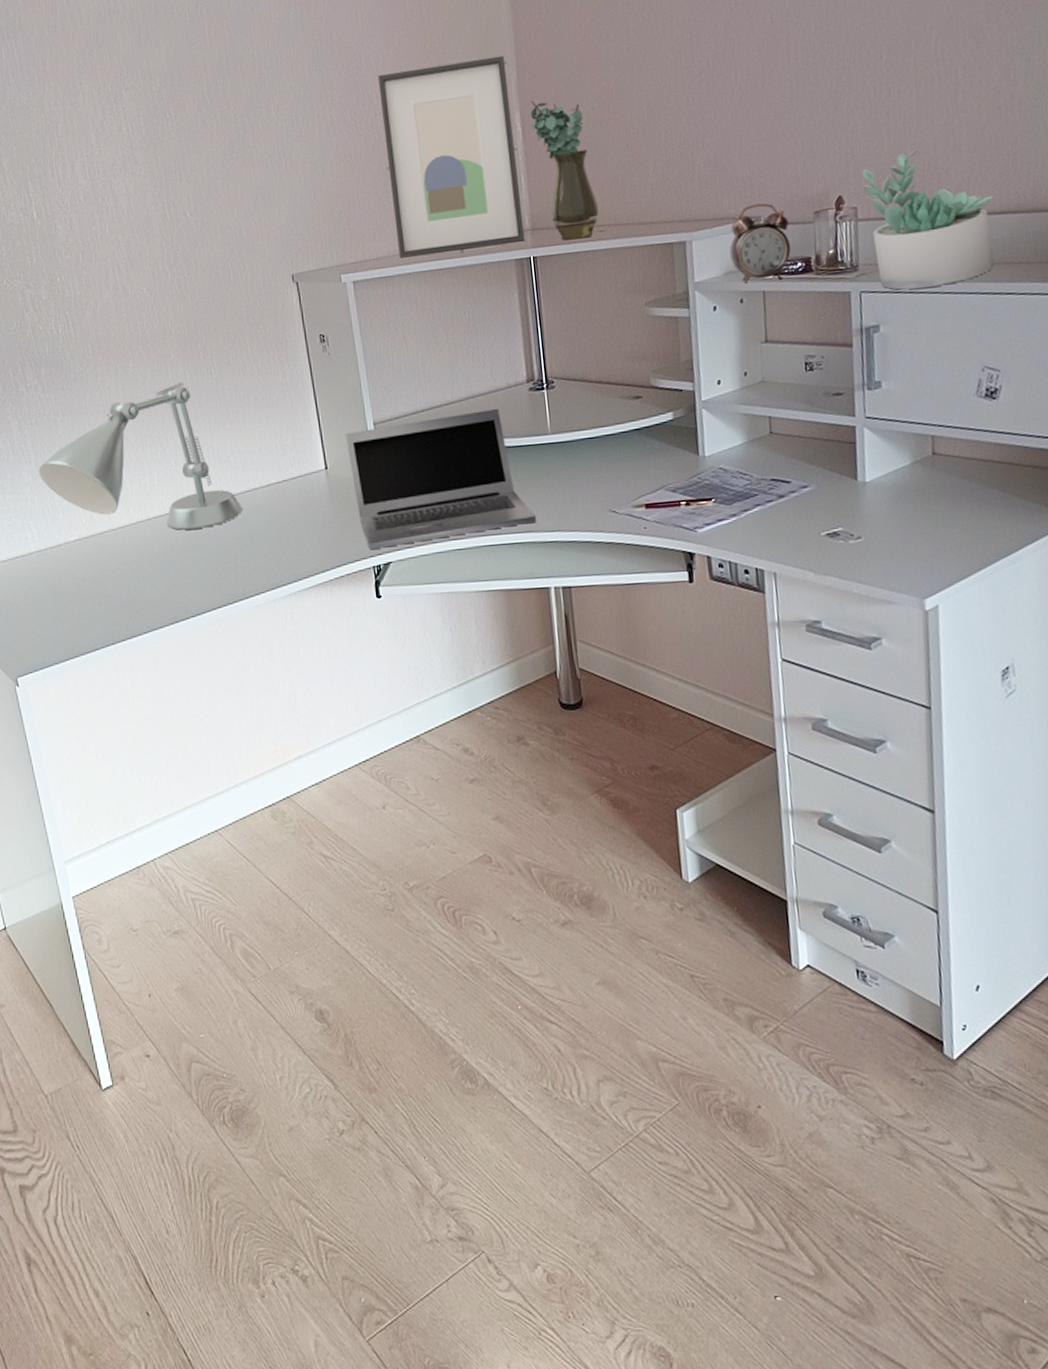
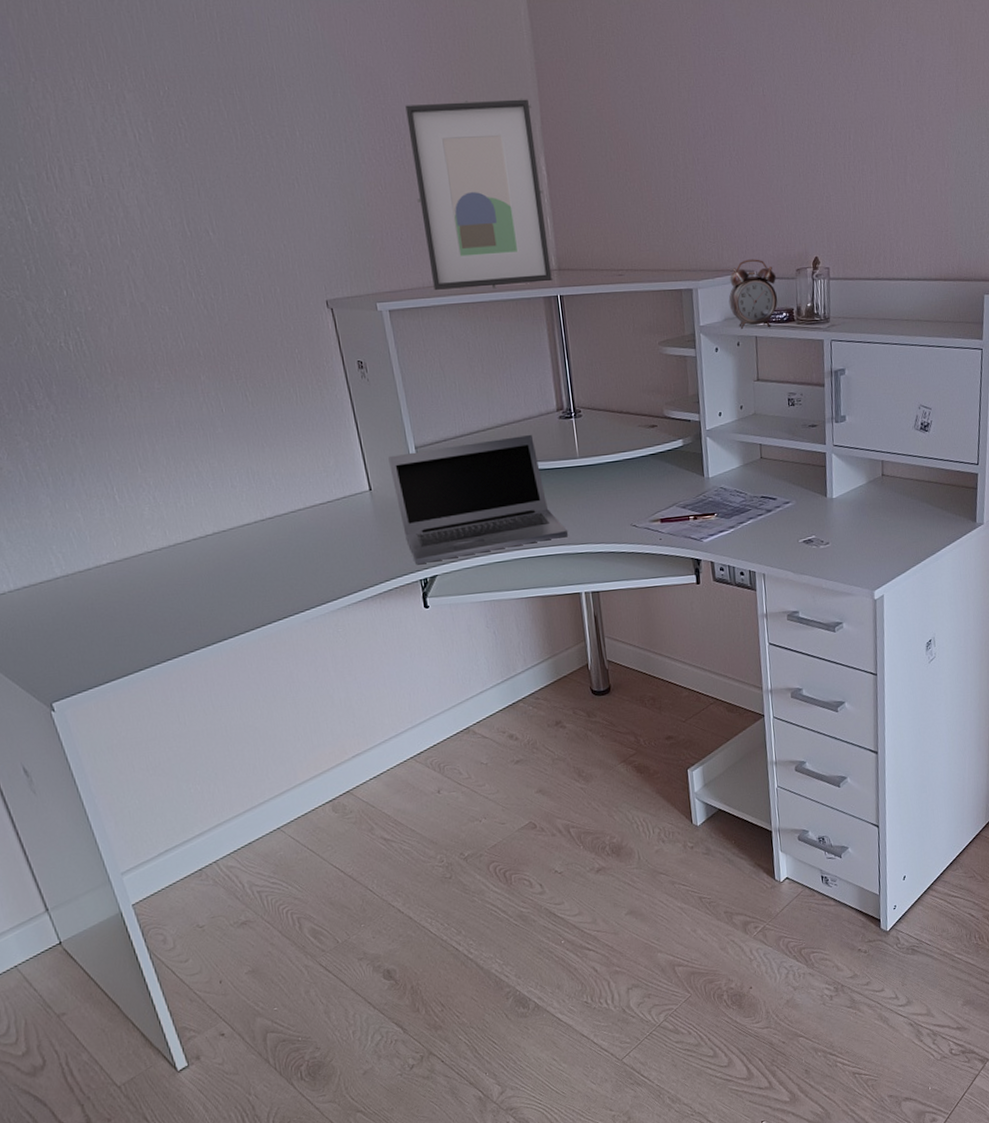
desk lamp: present [38,382,242,530] -> none [58,404,287,551]
vase: present [530,101,599,241] -> none [554,147,618,282]
succulent plant: present [861,149,995,290] -> none [833,221,932,341]

